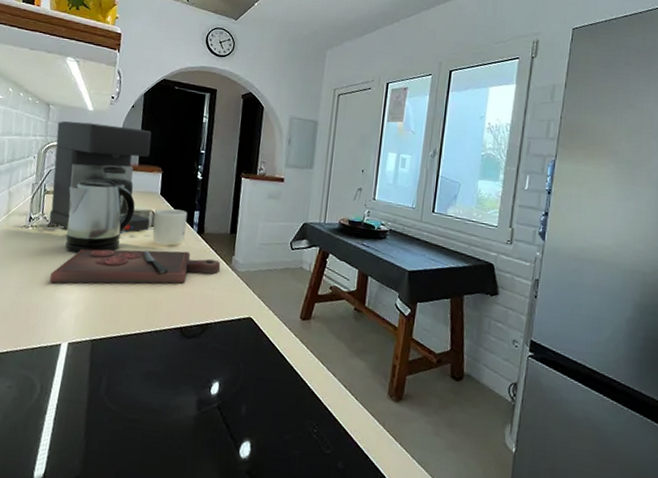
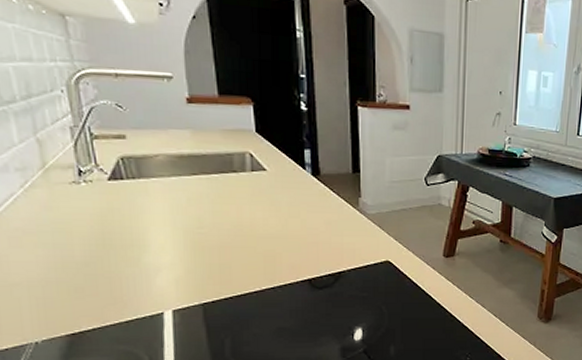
coffee maker: present [49,121,152,233] -> none [85,39,248,182]
cutting board: present [49,249,221,284] -> none [128,197,347,247]
kettle: present [65,179,135,253] -> none [126,116,226,209]
mug: present [152,208,188,246] -> none [251,148,297,193]

